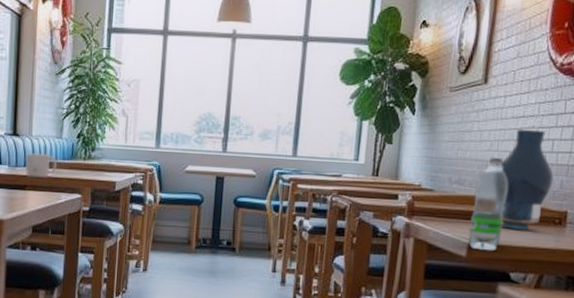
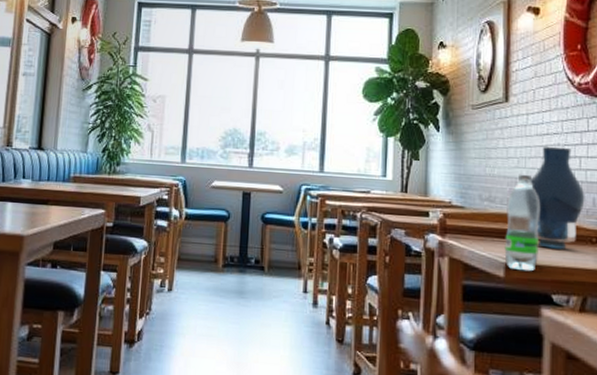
mug: present [25,153,57,179] -> none [49,167,81,194]

